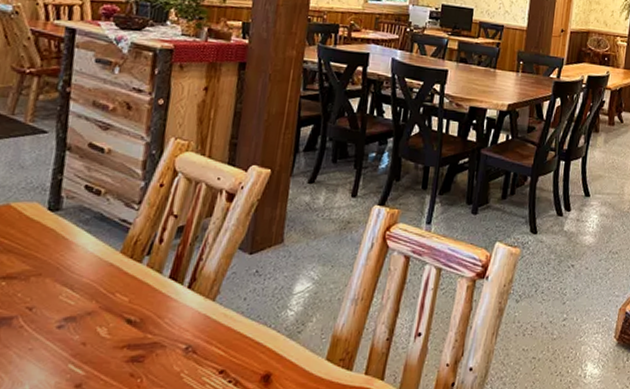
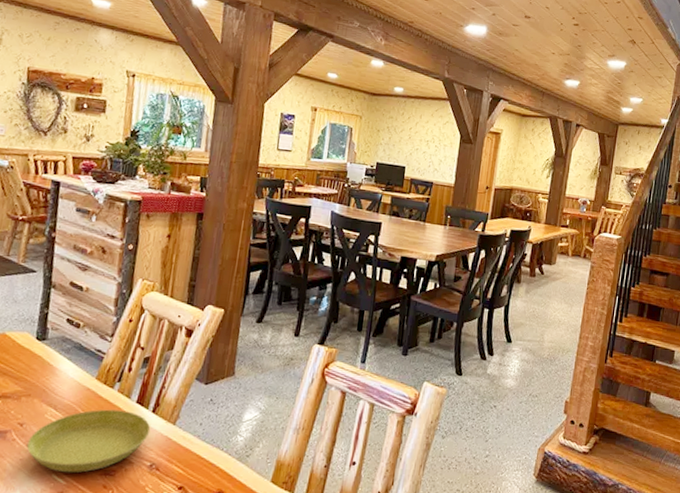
saucer: none [36,287,186,362] -> present [26,409,151,473]

